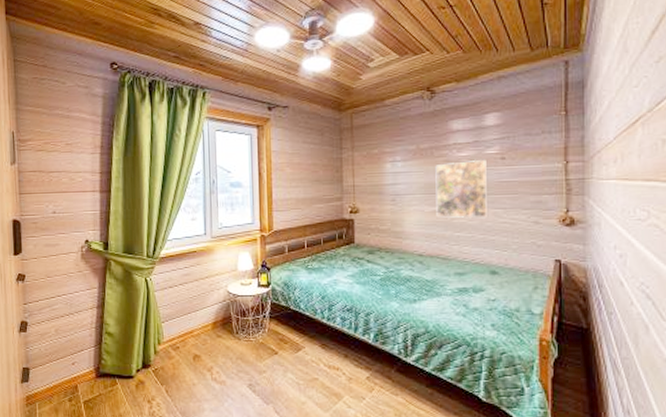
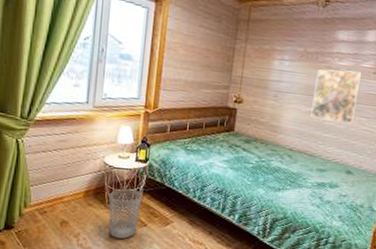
wastebasket: none [237,316,270,369] -> present [109,188,143,239]

